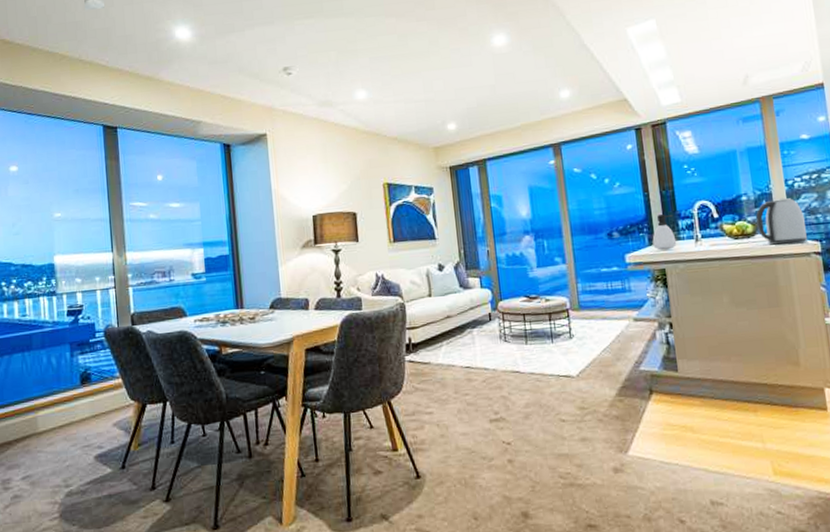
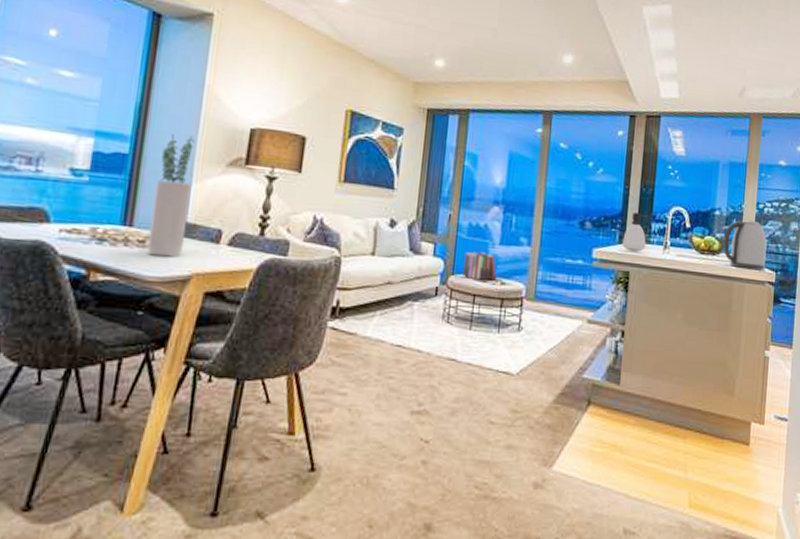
vase: none [252,231,283,328] -> present [146,134,194,258]
books: none [508,276,540,302] -> present [462,251,497,281]

